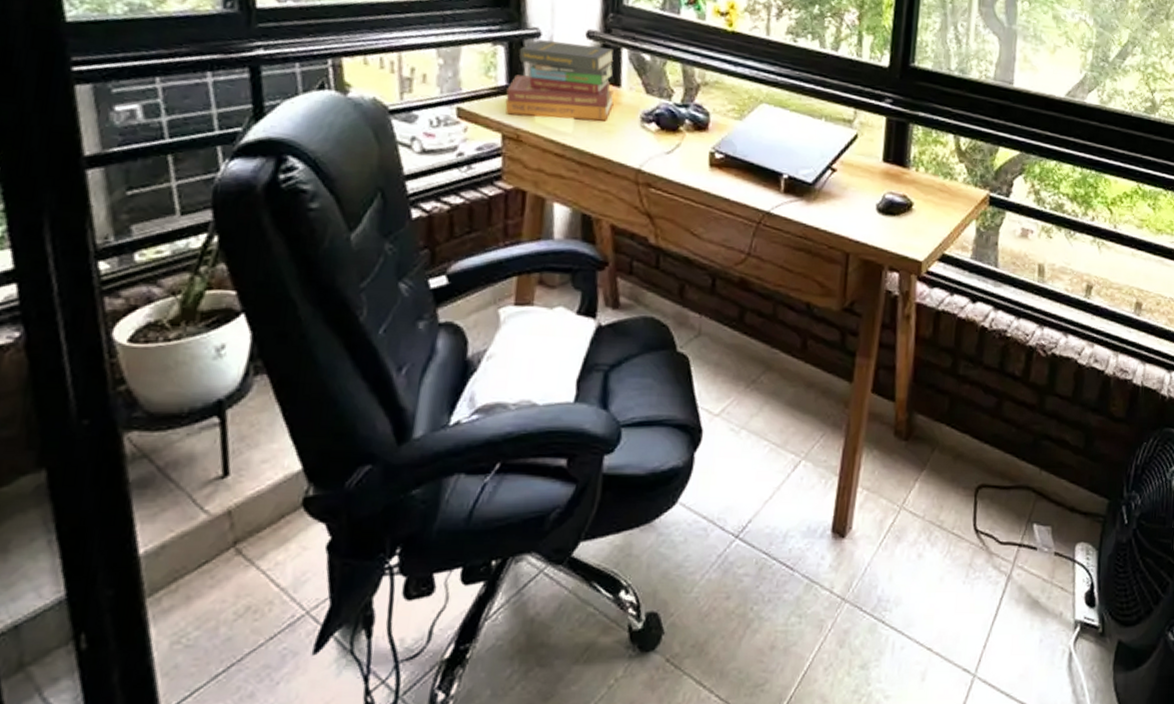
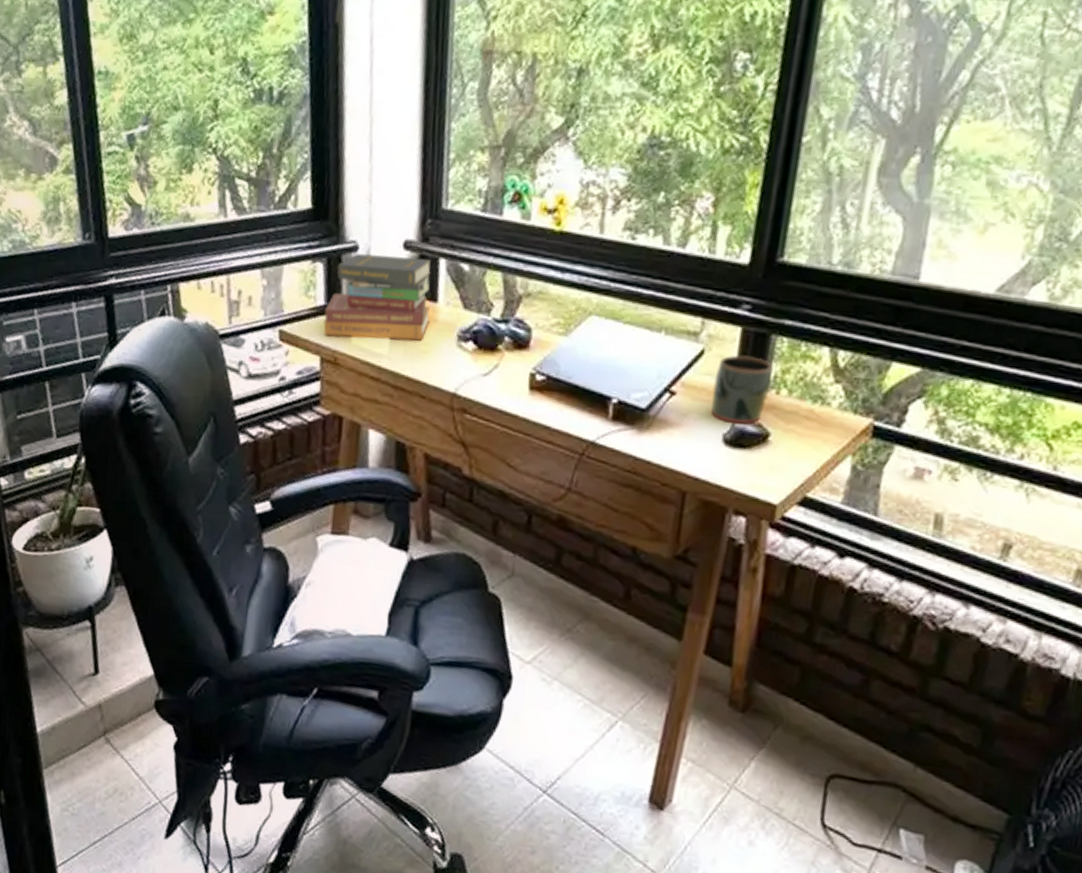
mug: none [865,139,912,196] -> present [710,355,773,424]

